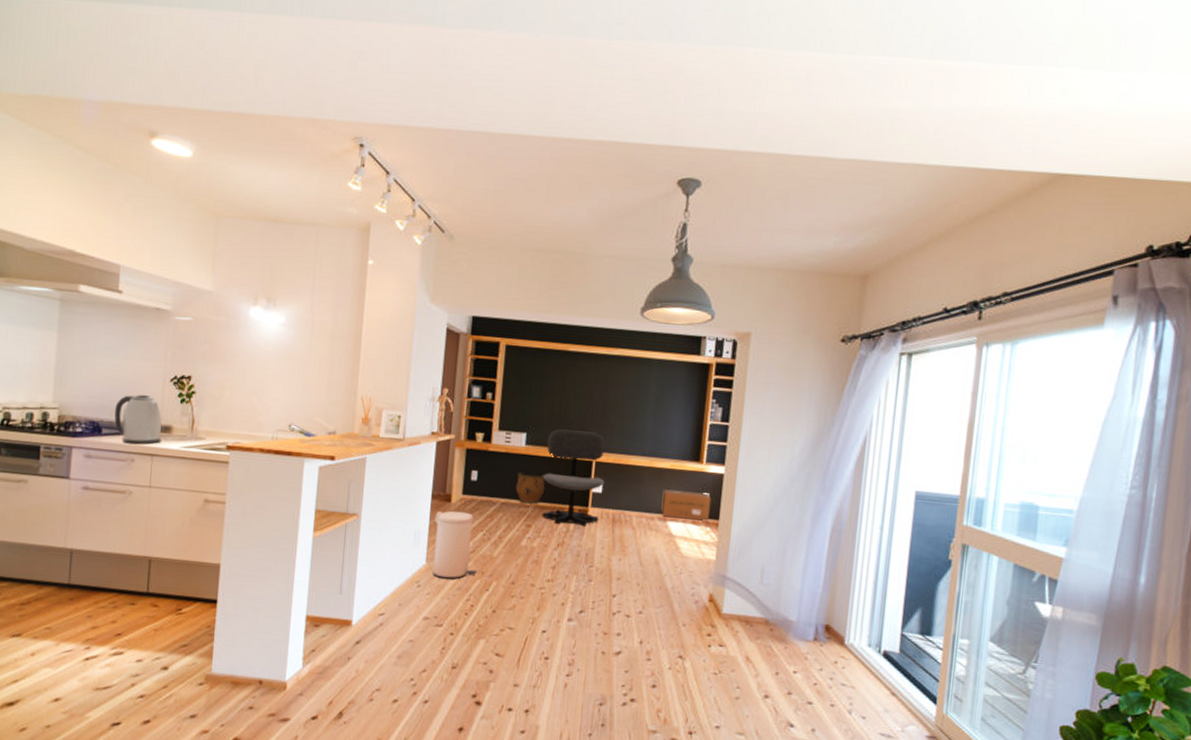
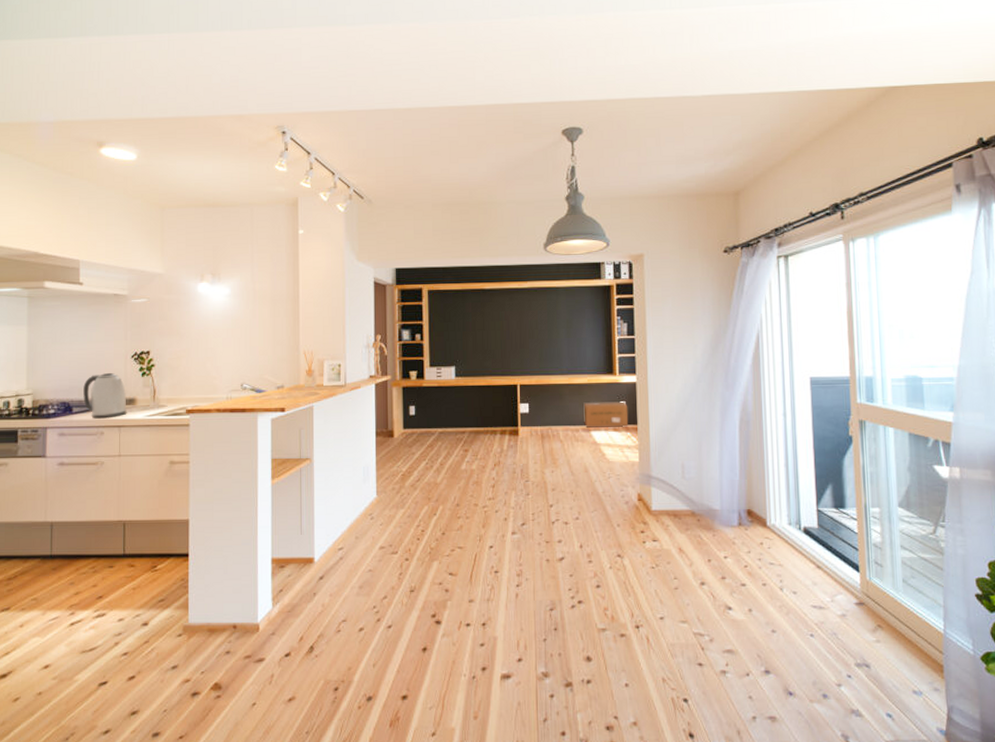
pedal bin: present [433,510,477,580] -> none [380,444,424,508]
basket: present [515,472,545,505] -> none [450,402,477,431]
office chair: present [541,429,605,526] -> none [474,358,530,445]

